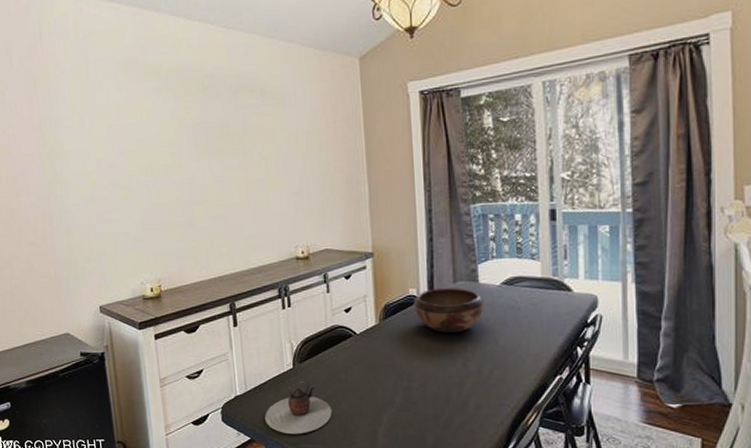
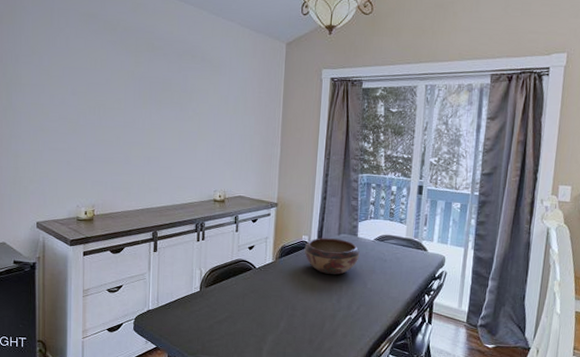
teapot: present [265,380,333,435] -> none [171,301,228,346]

